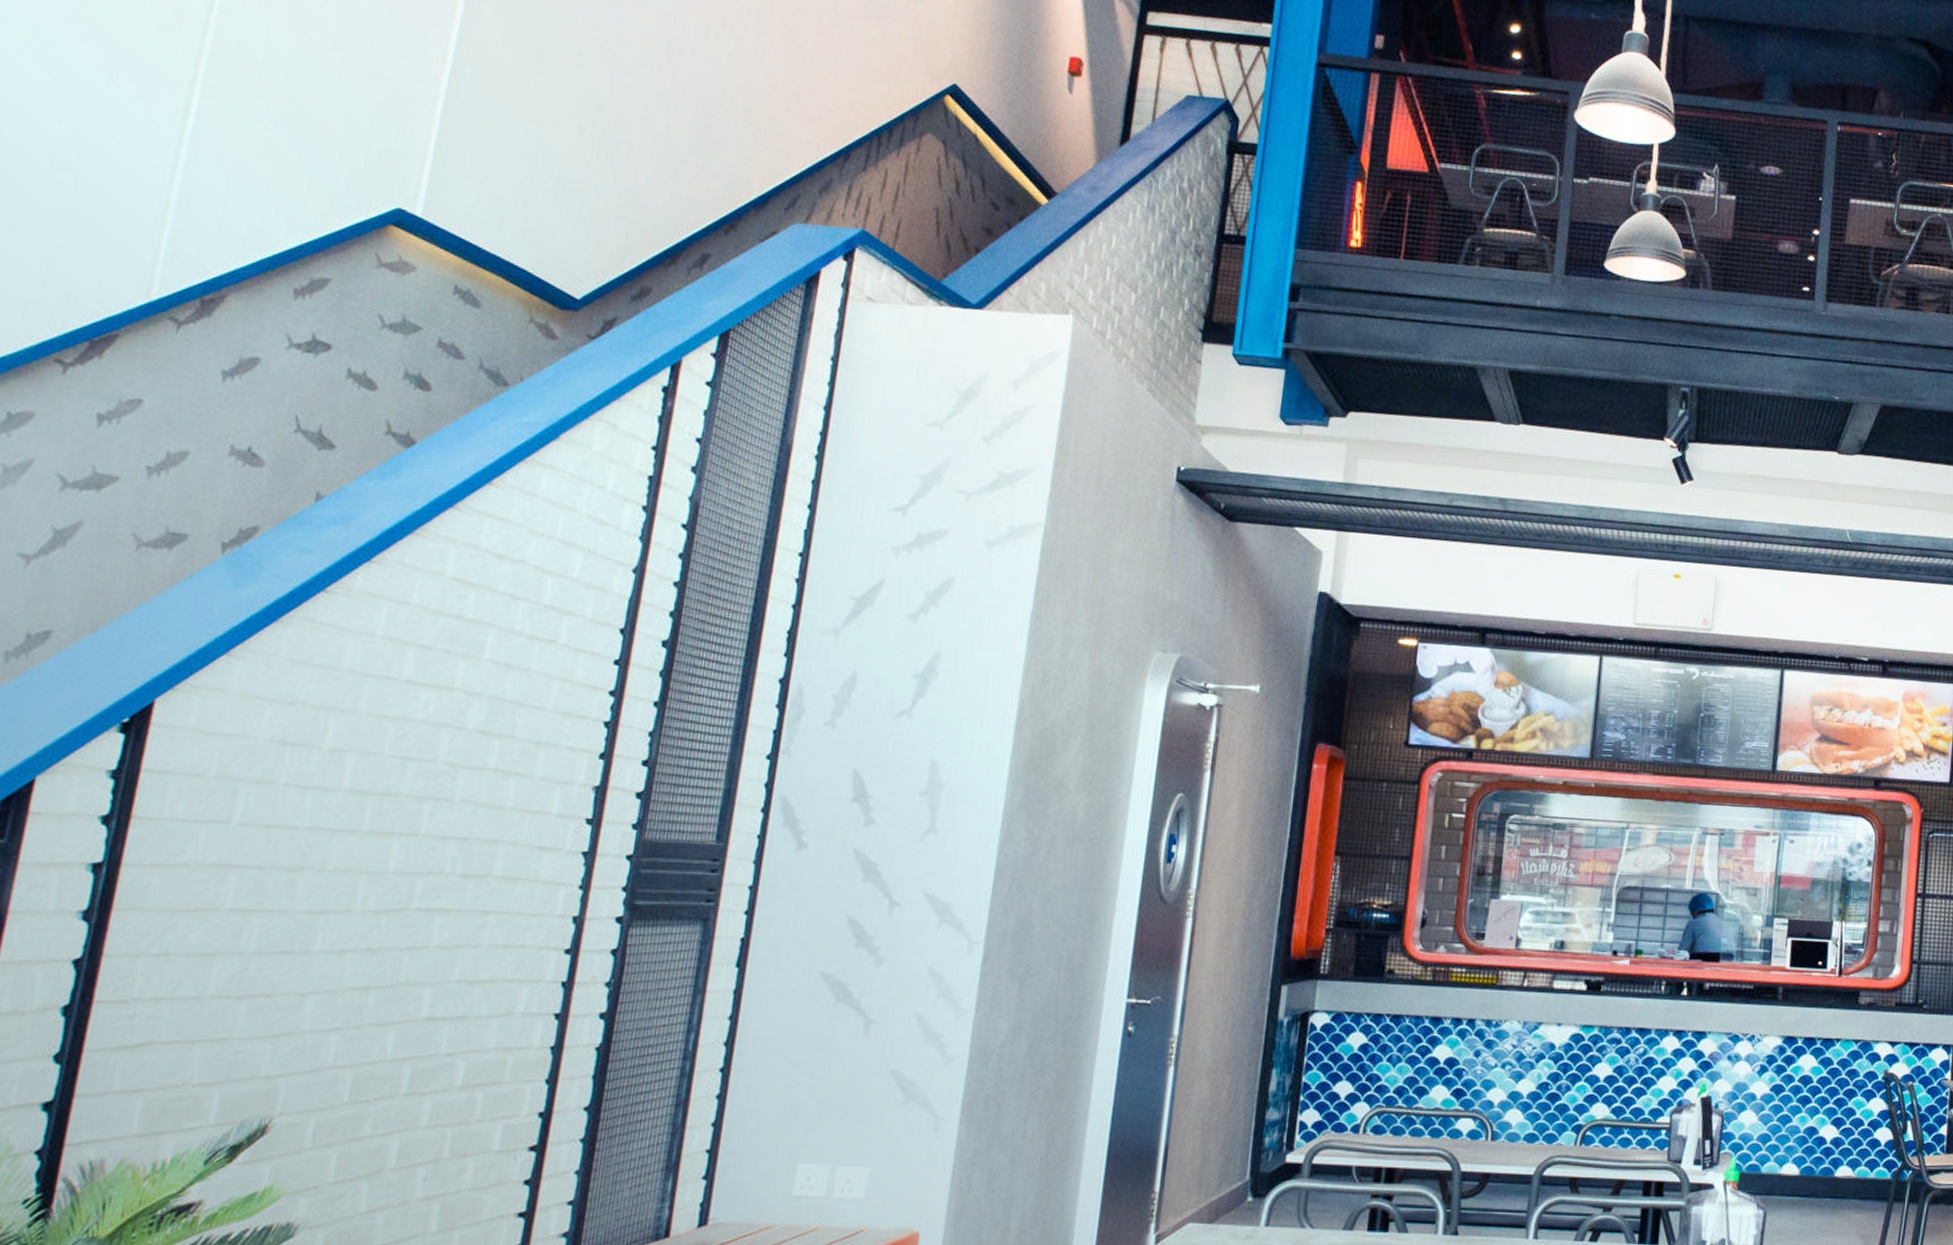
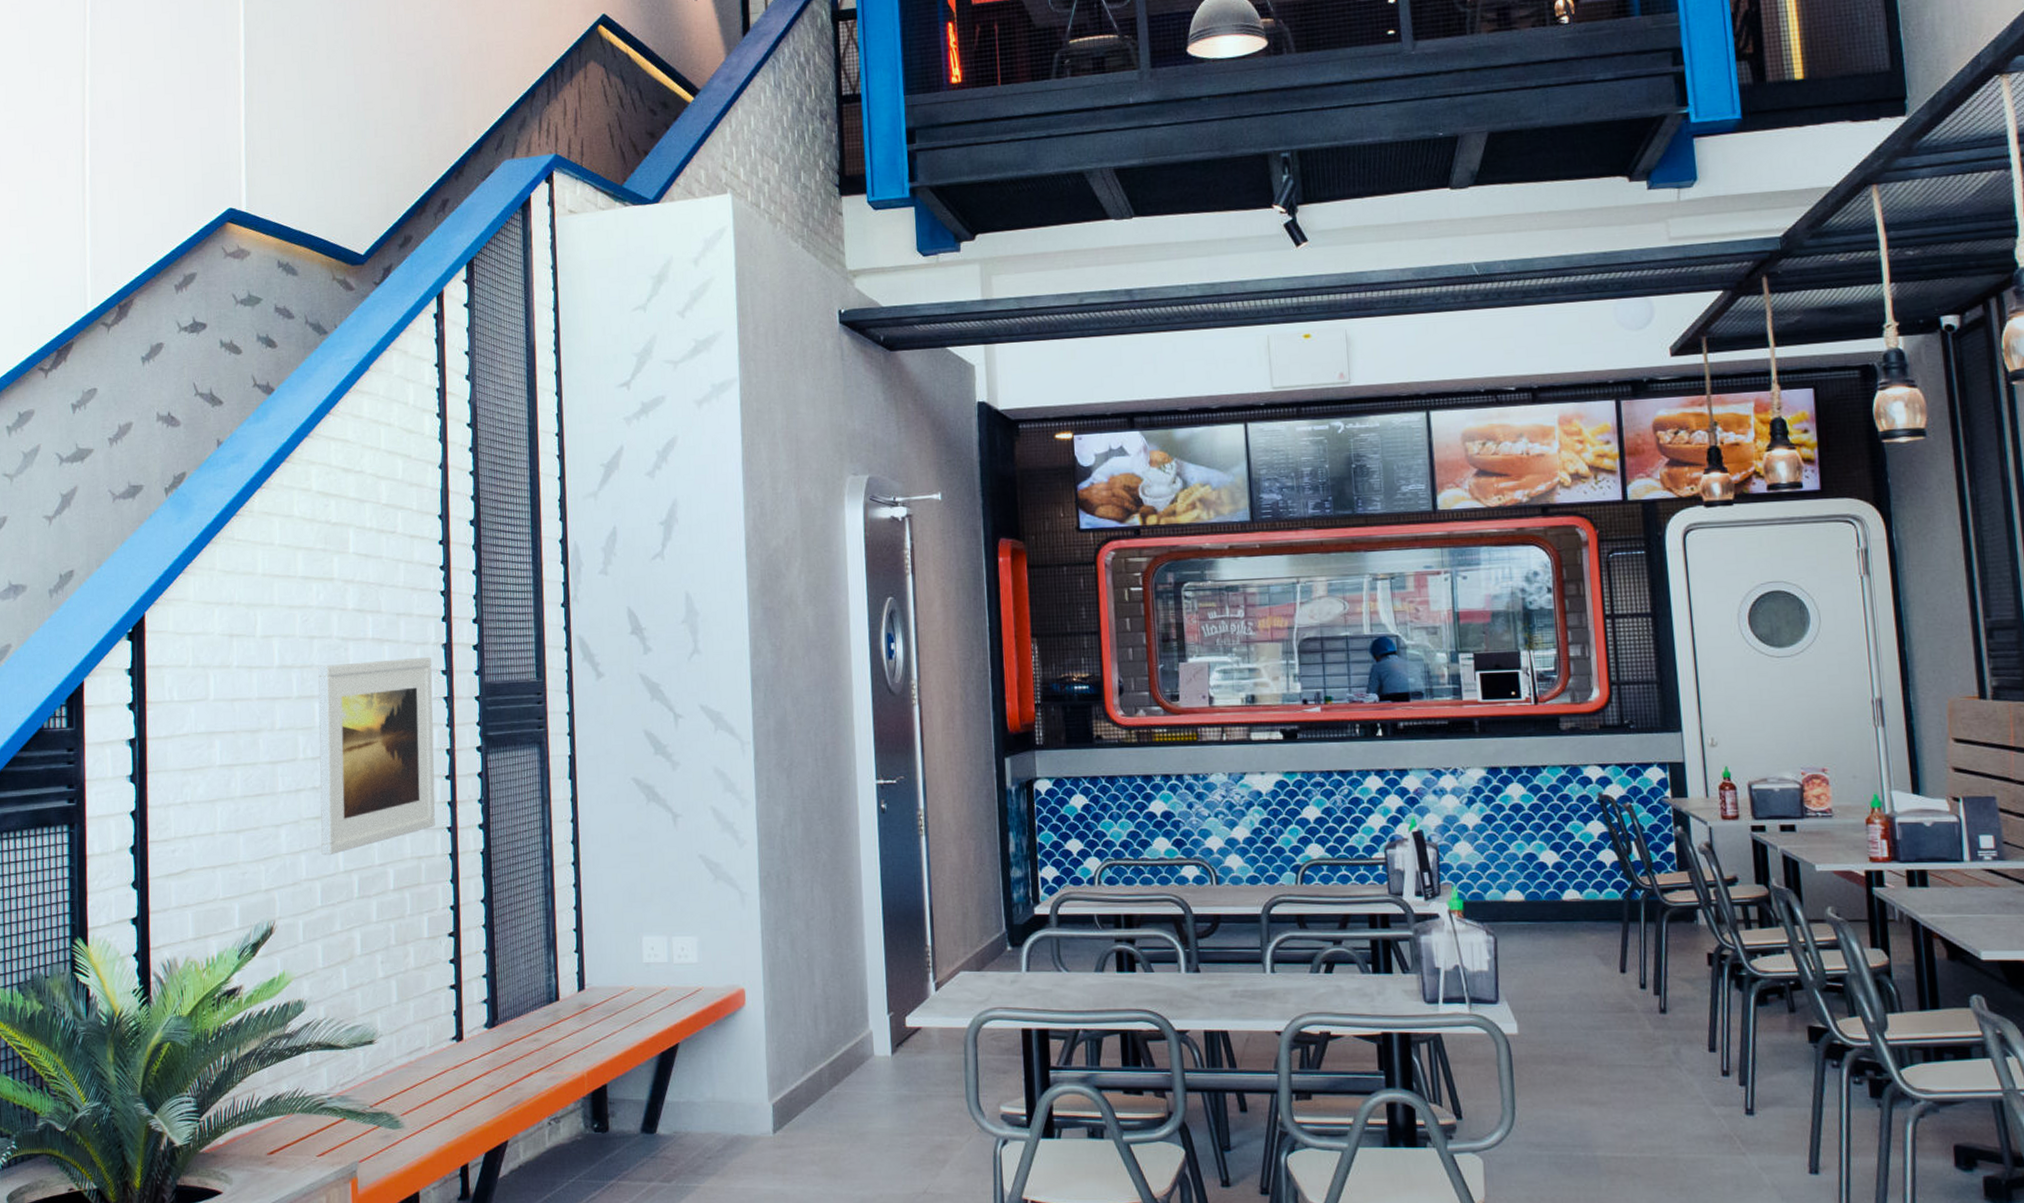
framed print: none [362,795,574,1038] -> present [318,656,436,856]

